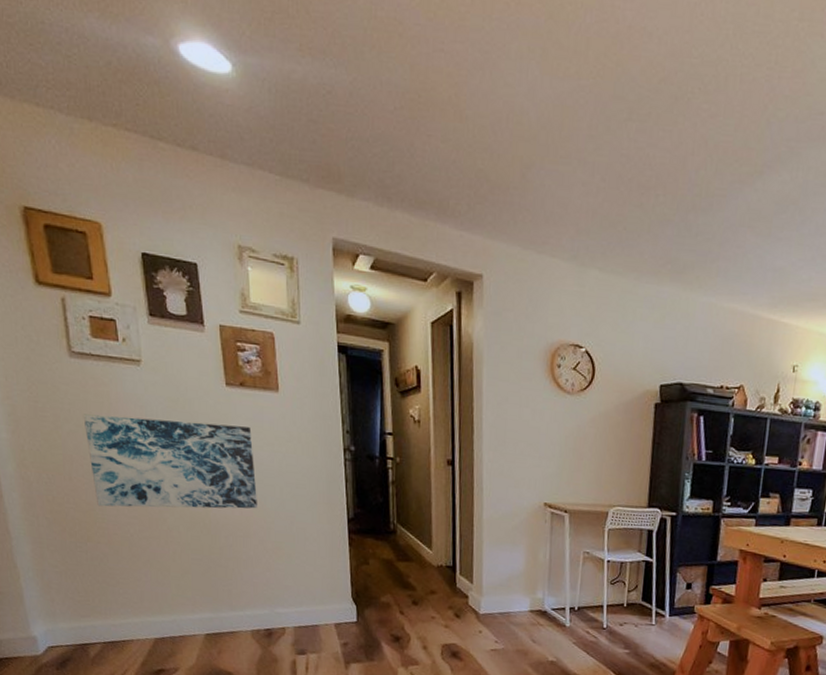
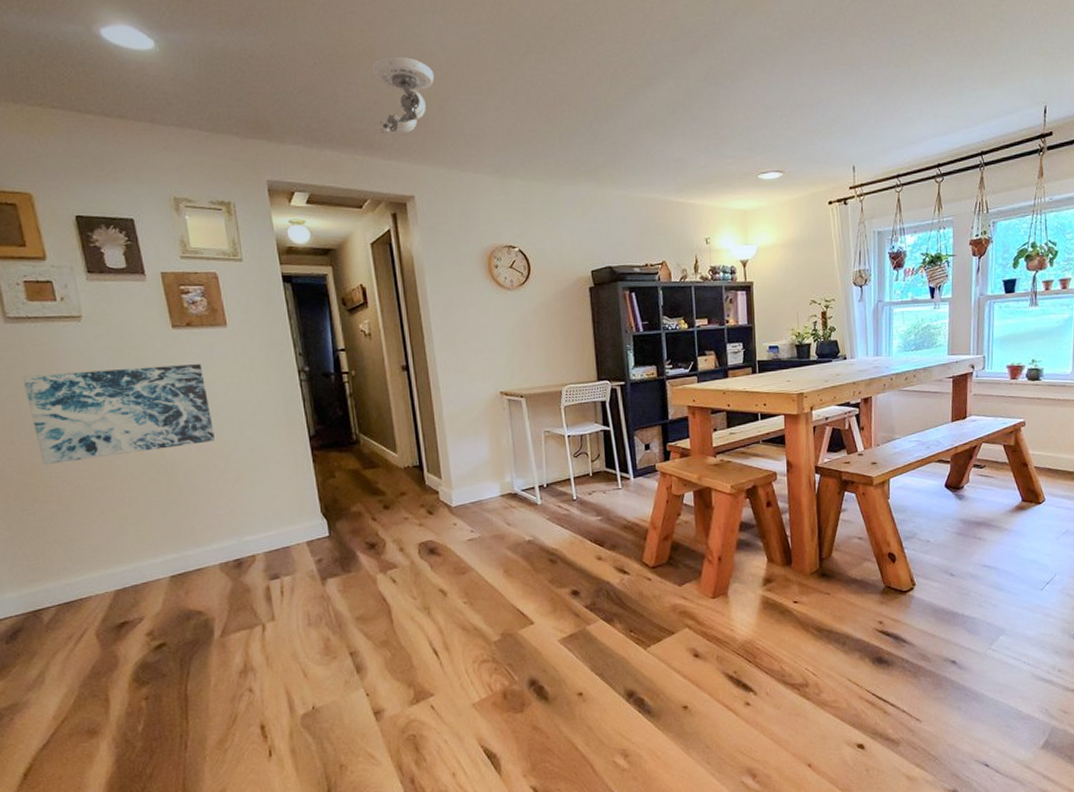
security camera: none [455,107,522,202] -> present [371,56,435,134]

